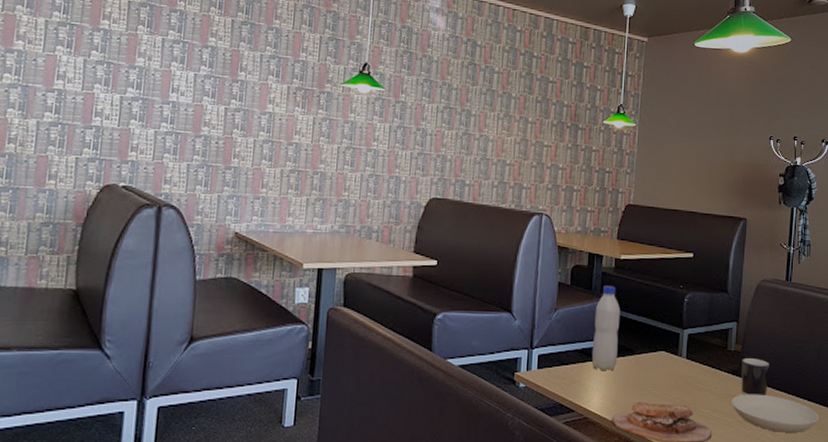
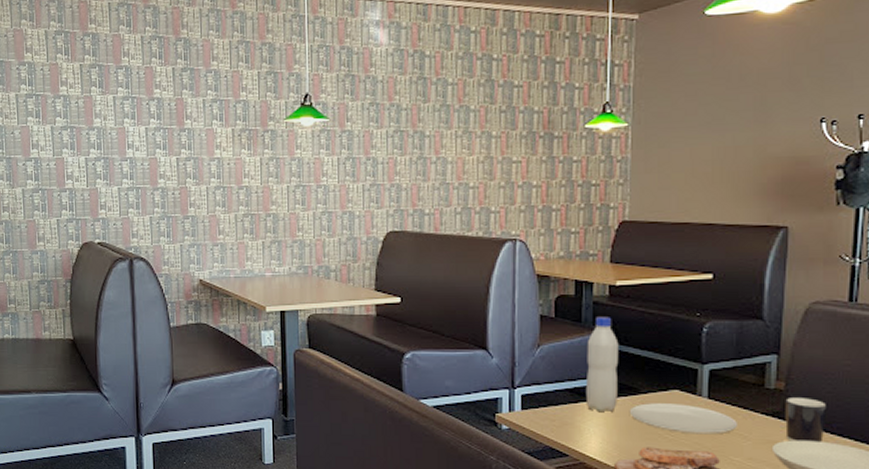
plate: none [625,363,708,390] -> present [629,403,739,435]

